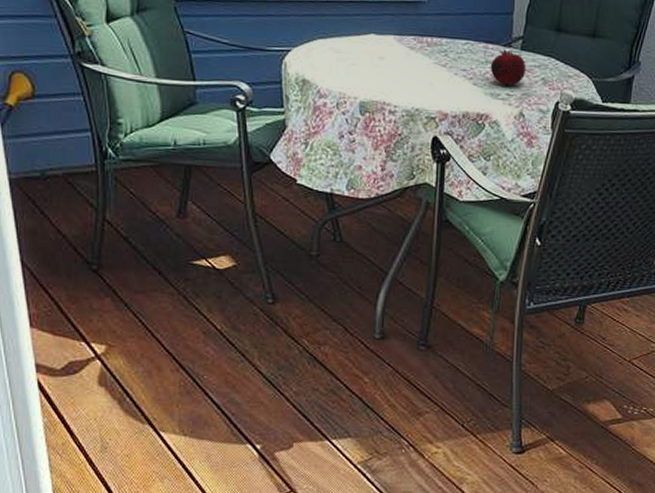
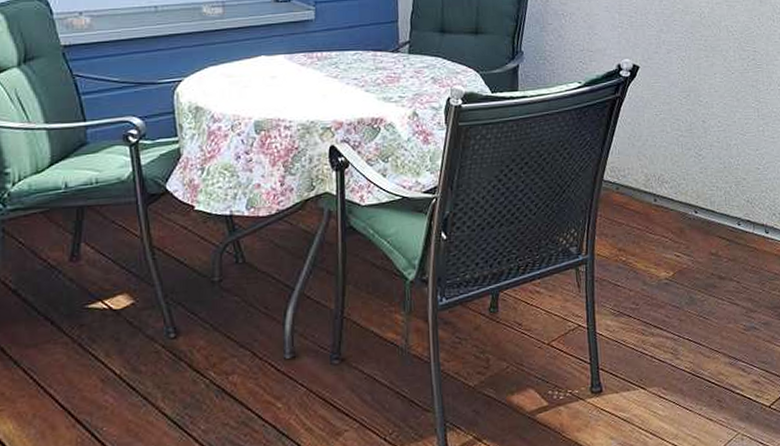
fruit: present [490,49,527,85] -> none [380,55,416,88]

